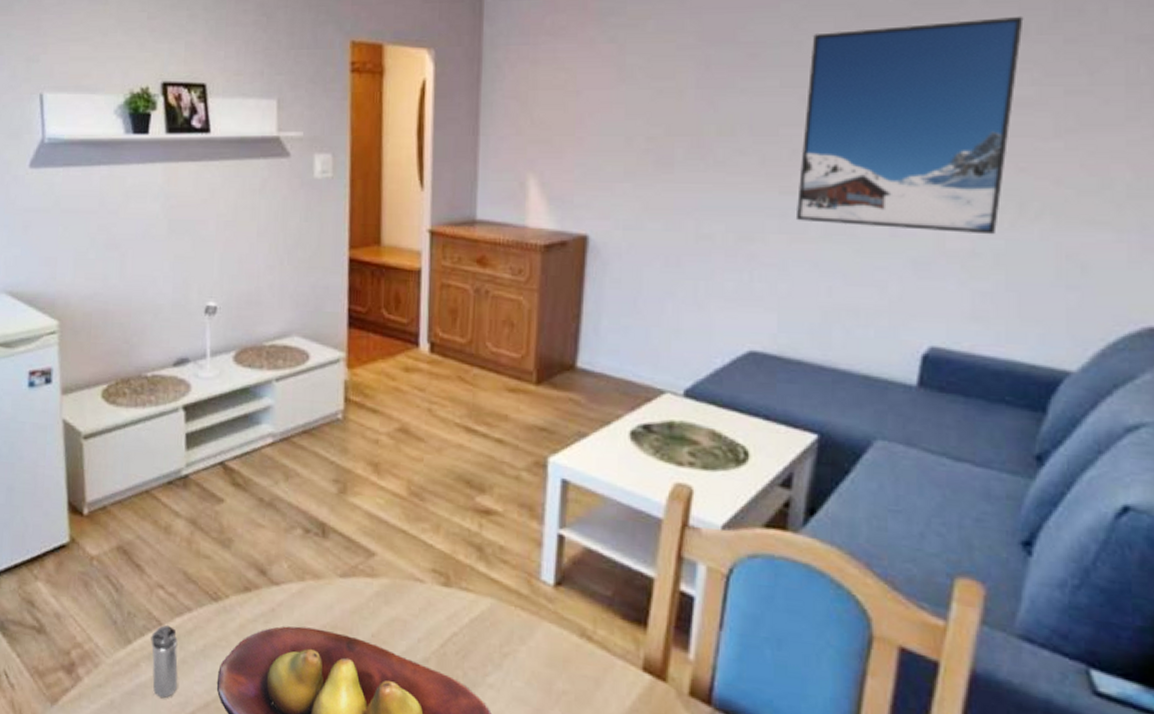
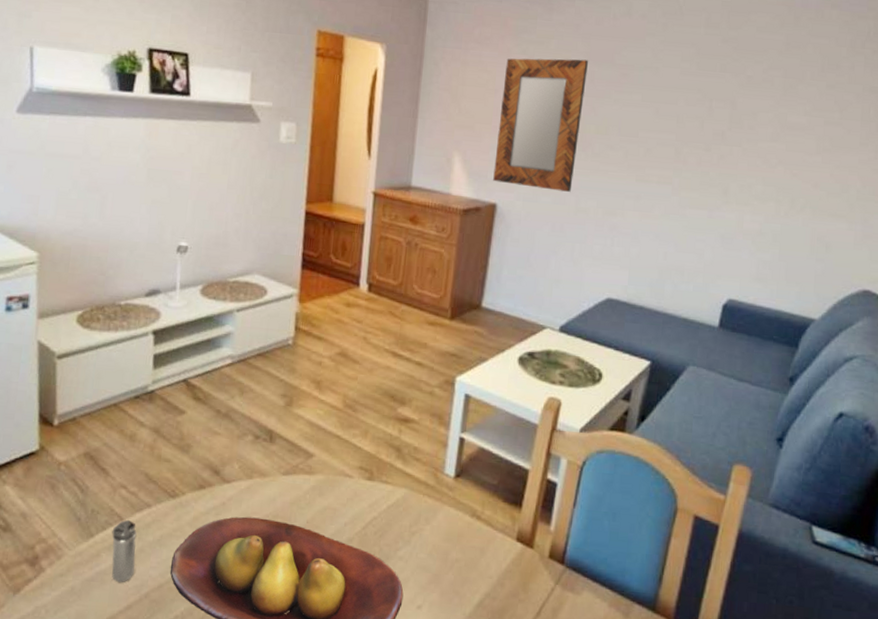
home mirror: none [581,41,702,214] -> present [493,58,589,192]
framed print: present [797,16,1024,235] -> none [647,63,803,221]

